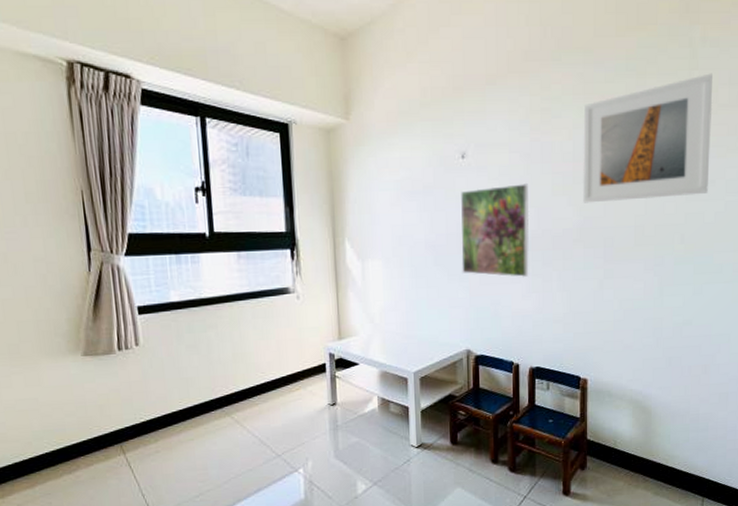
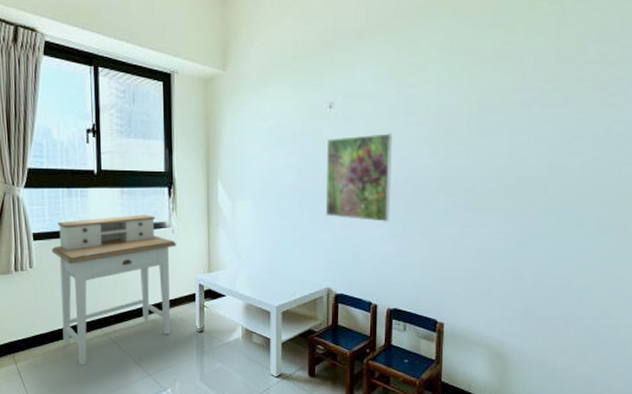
desk: none [160,280,303,450] -> present [51,215,177,365]
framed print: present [582,73,713,203] -> none [445,30,582,154]

